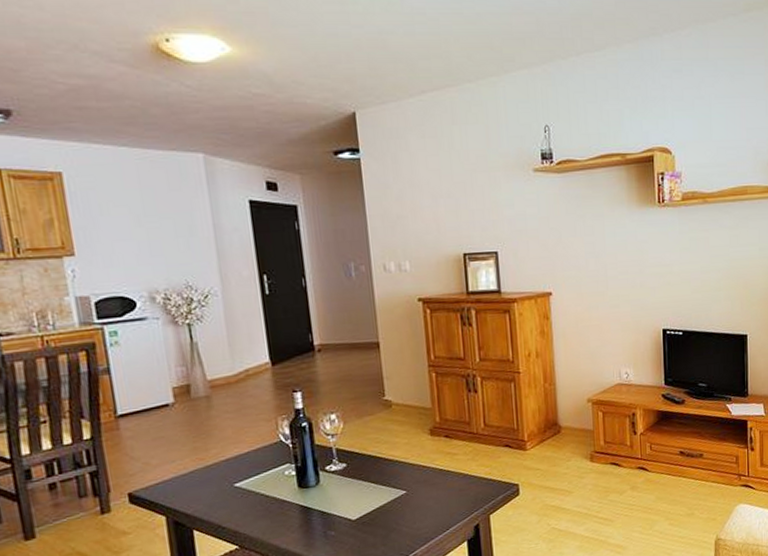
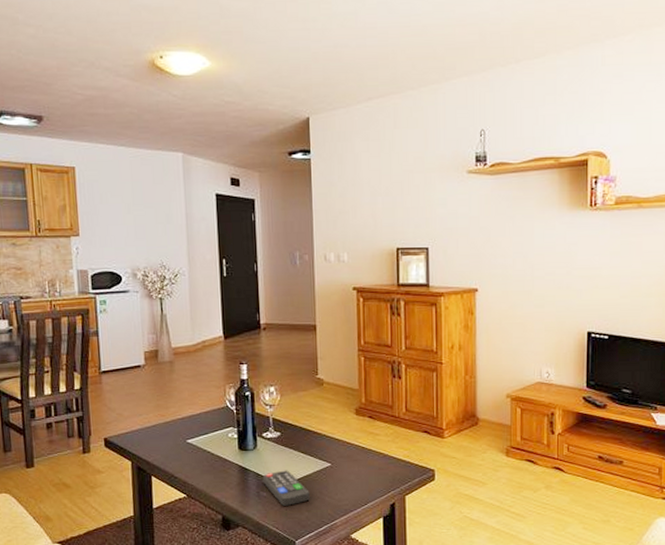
remote control: none [329,503,385,543] -> present [262,470,310,506]

